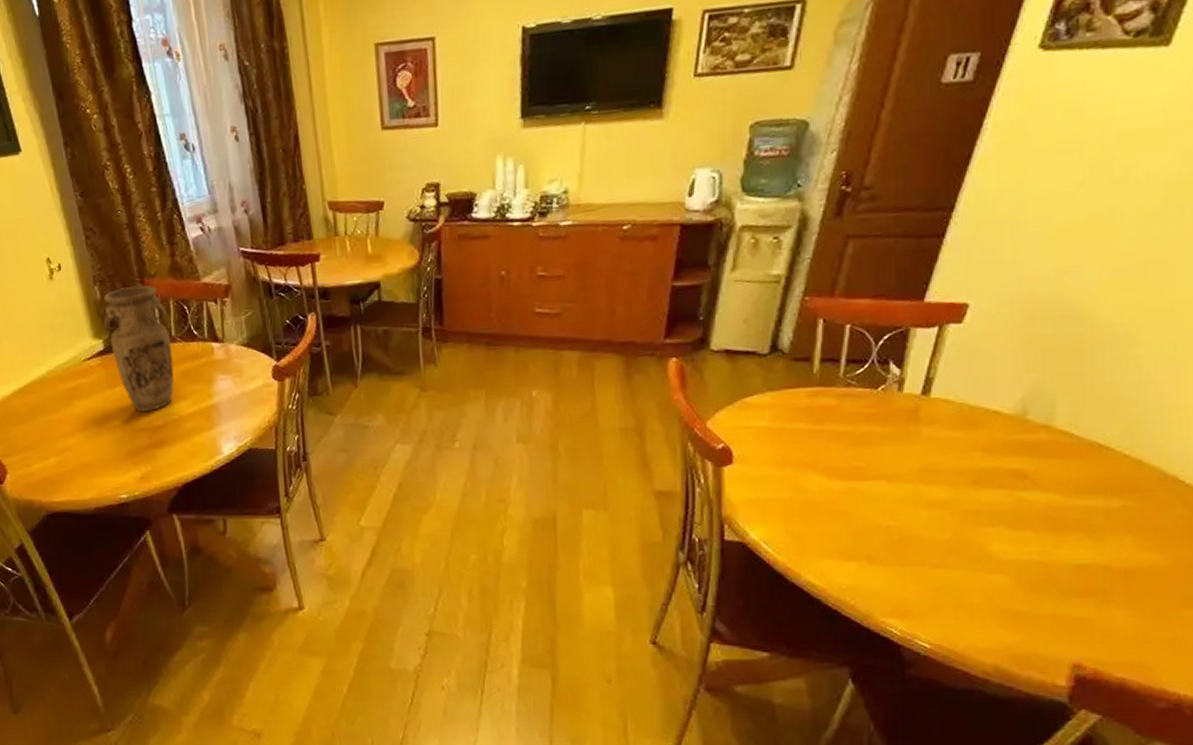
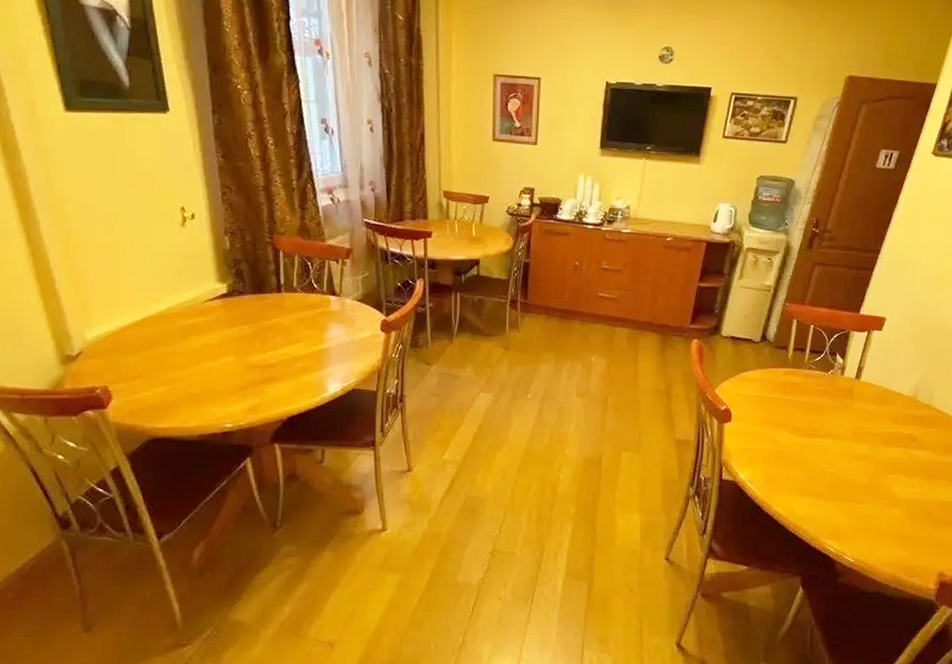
vase: present [103,285,175,413] -> none [229,240,292,351]

